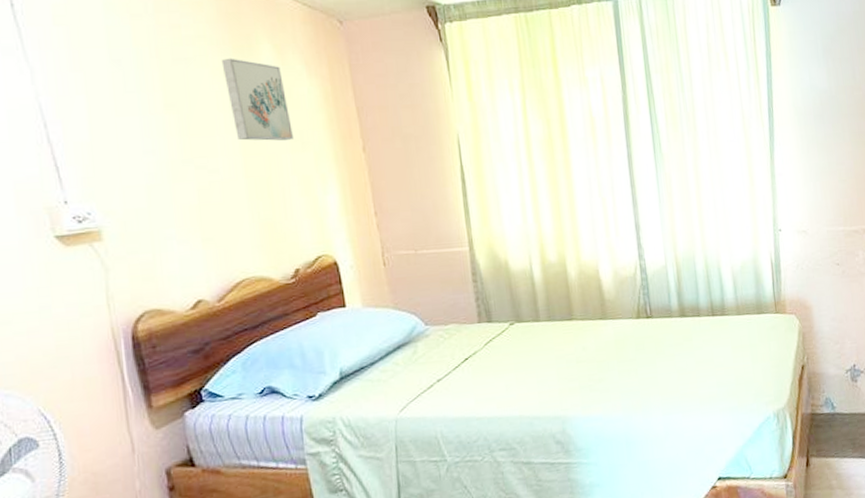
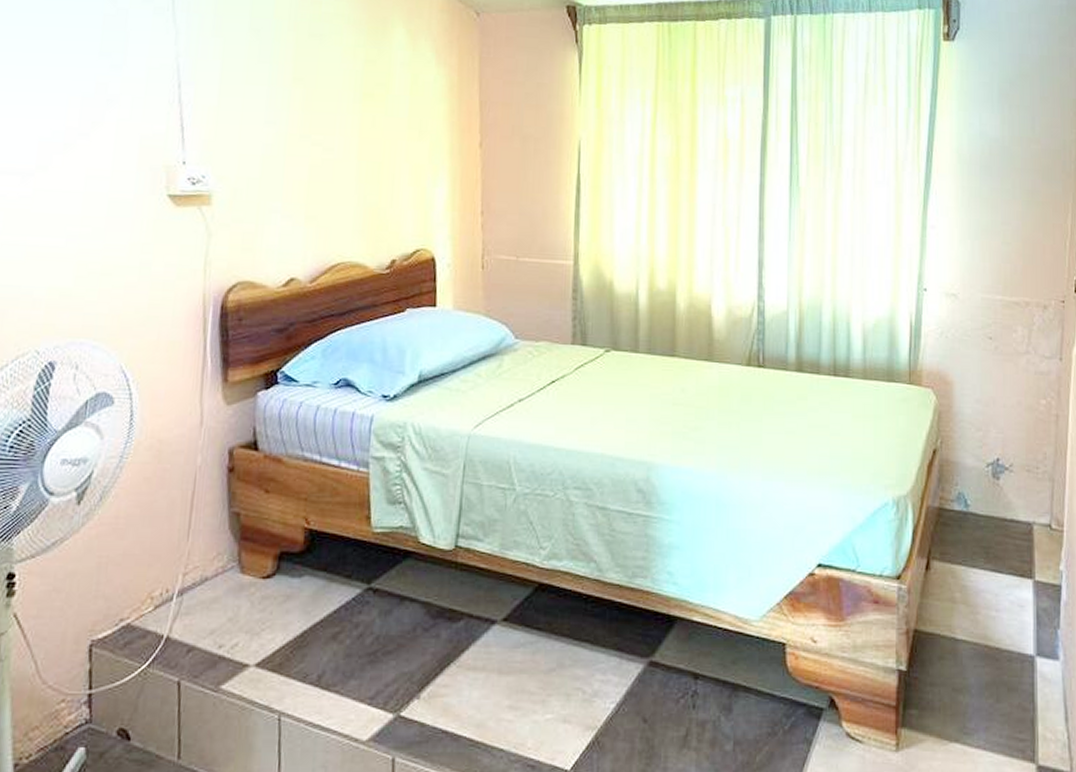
wall art: present [221,58,293,141] -> none [354,38,413,127]

